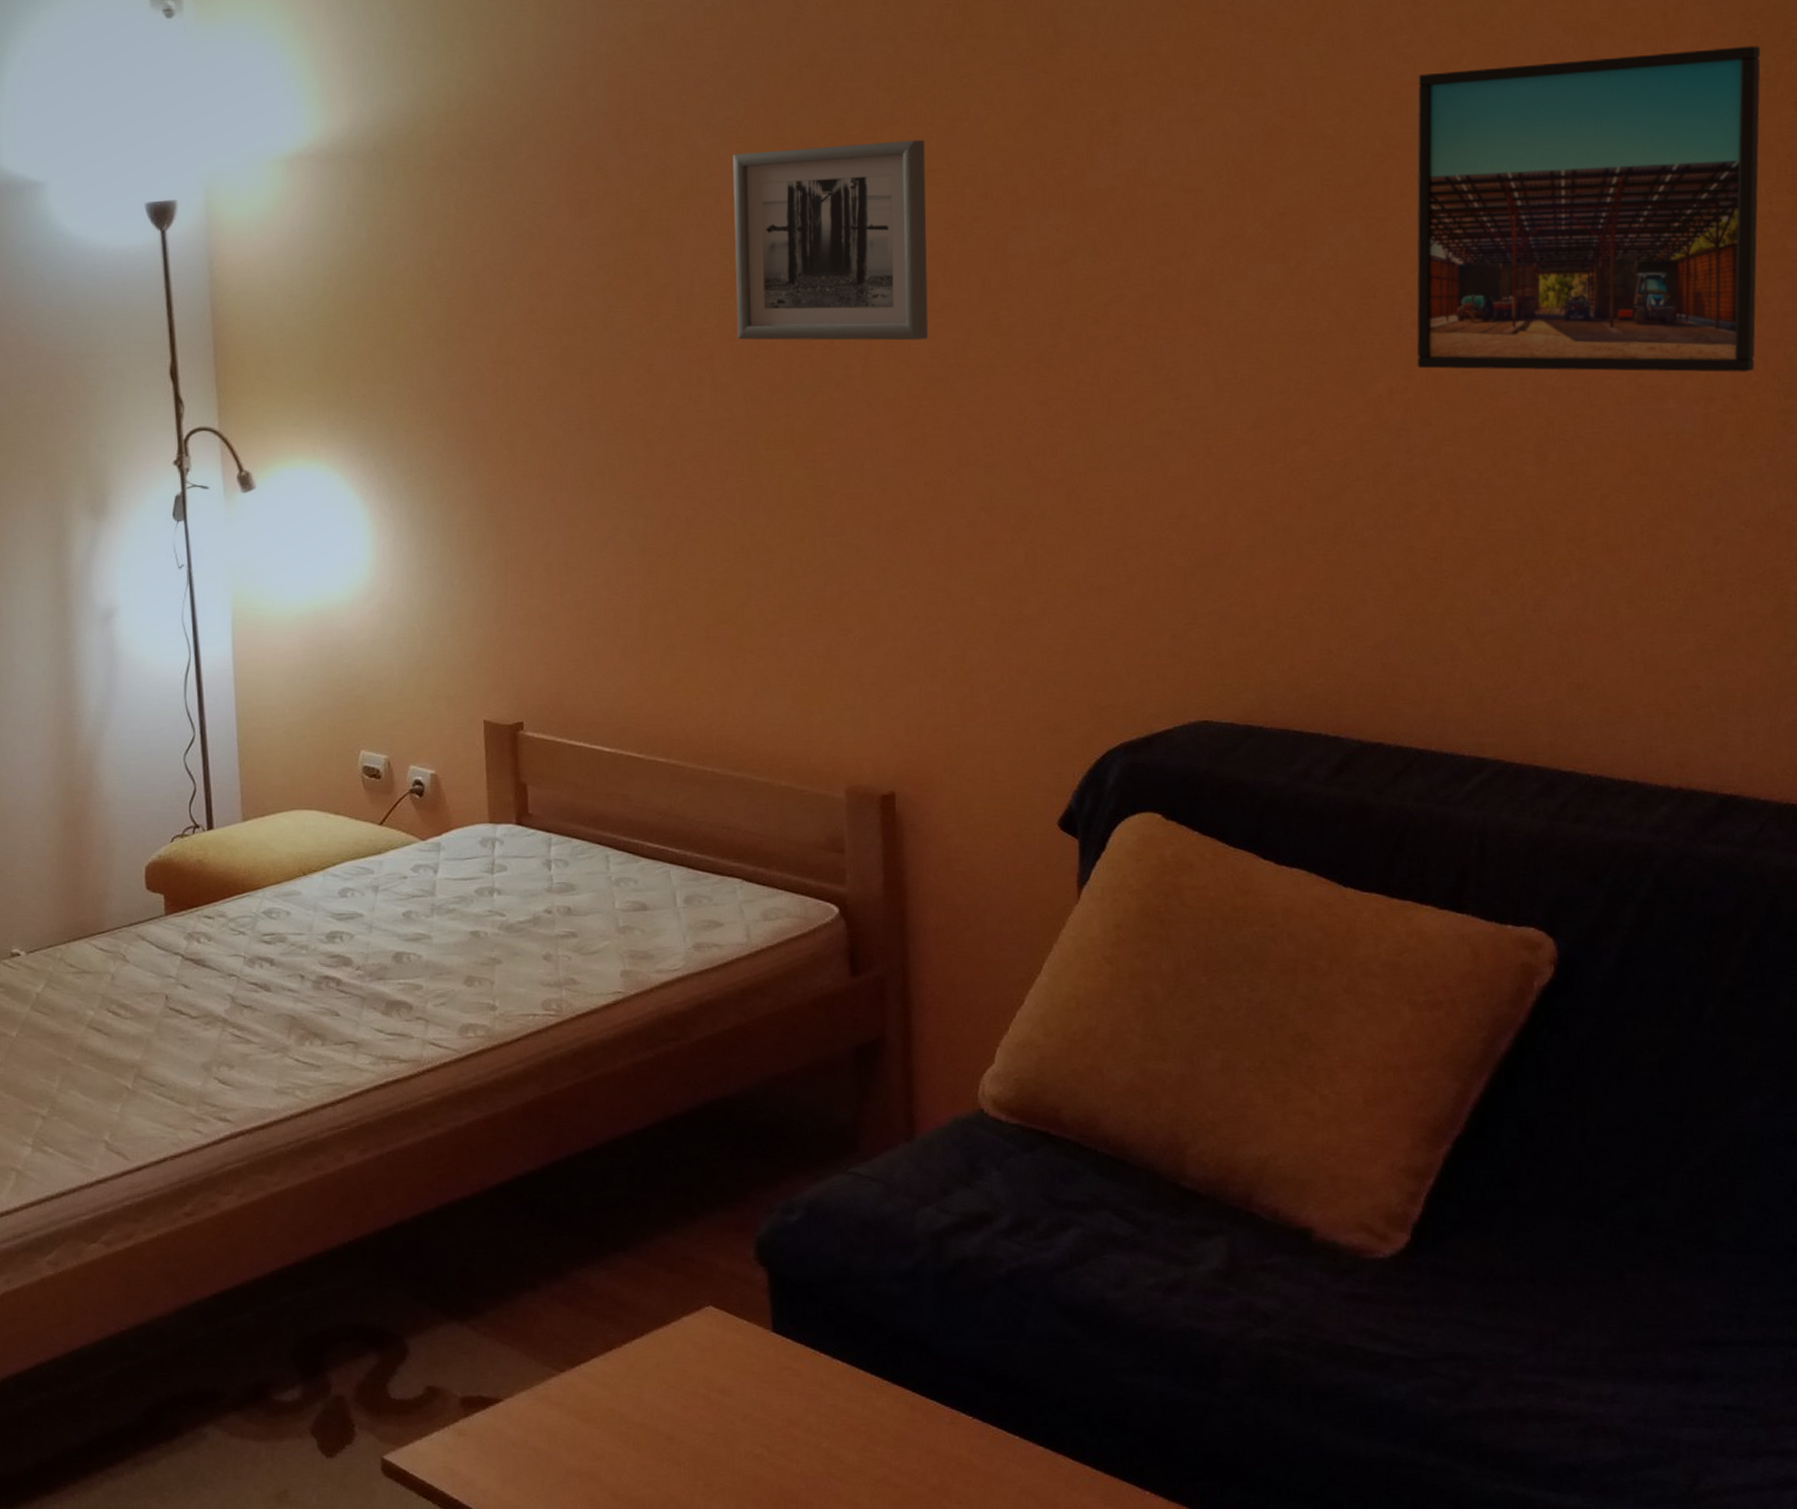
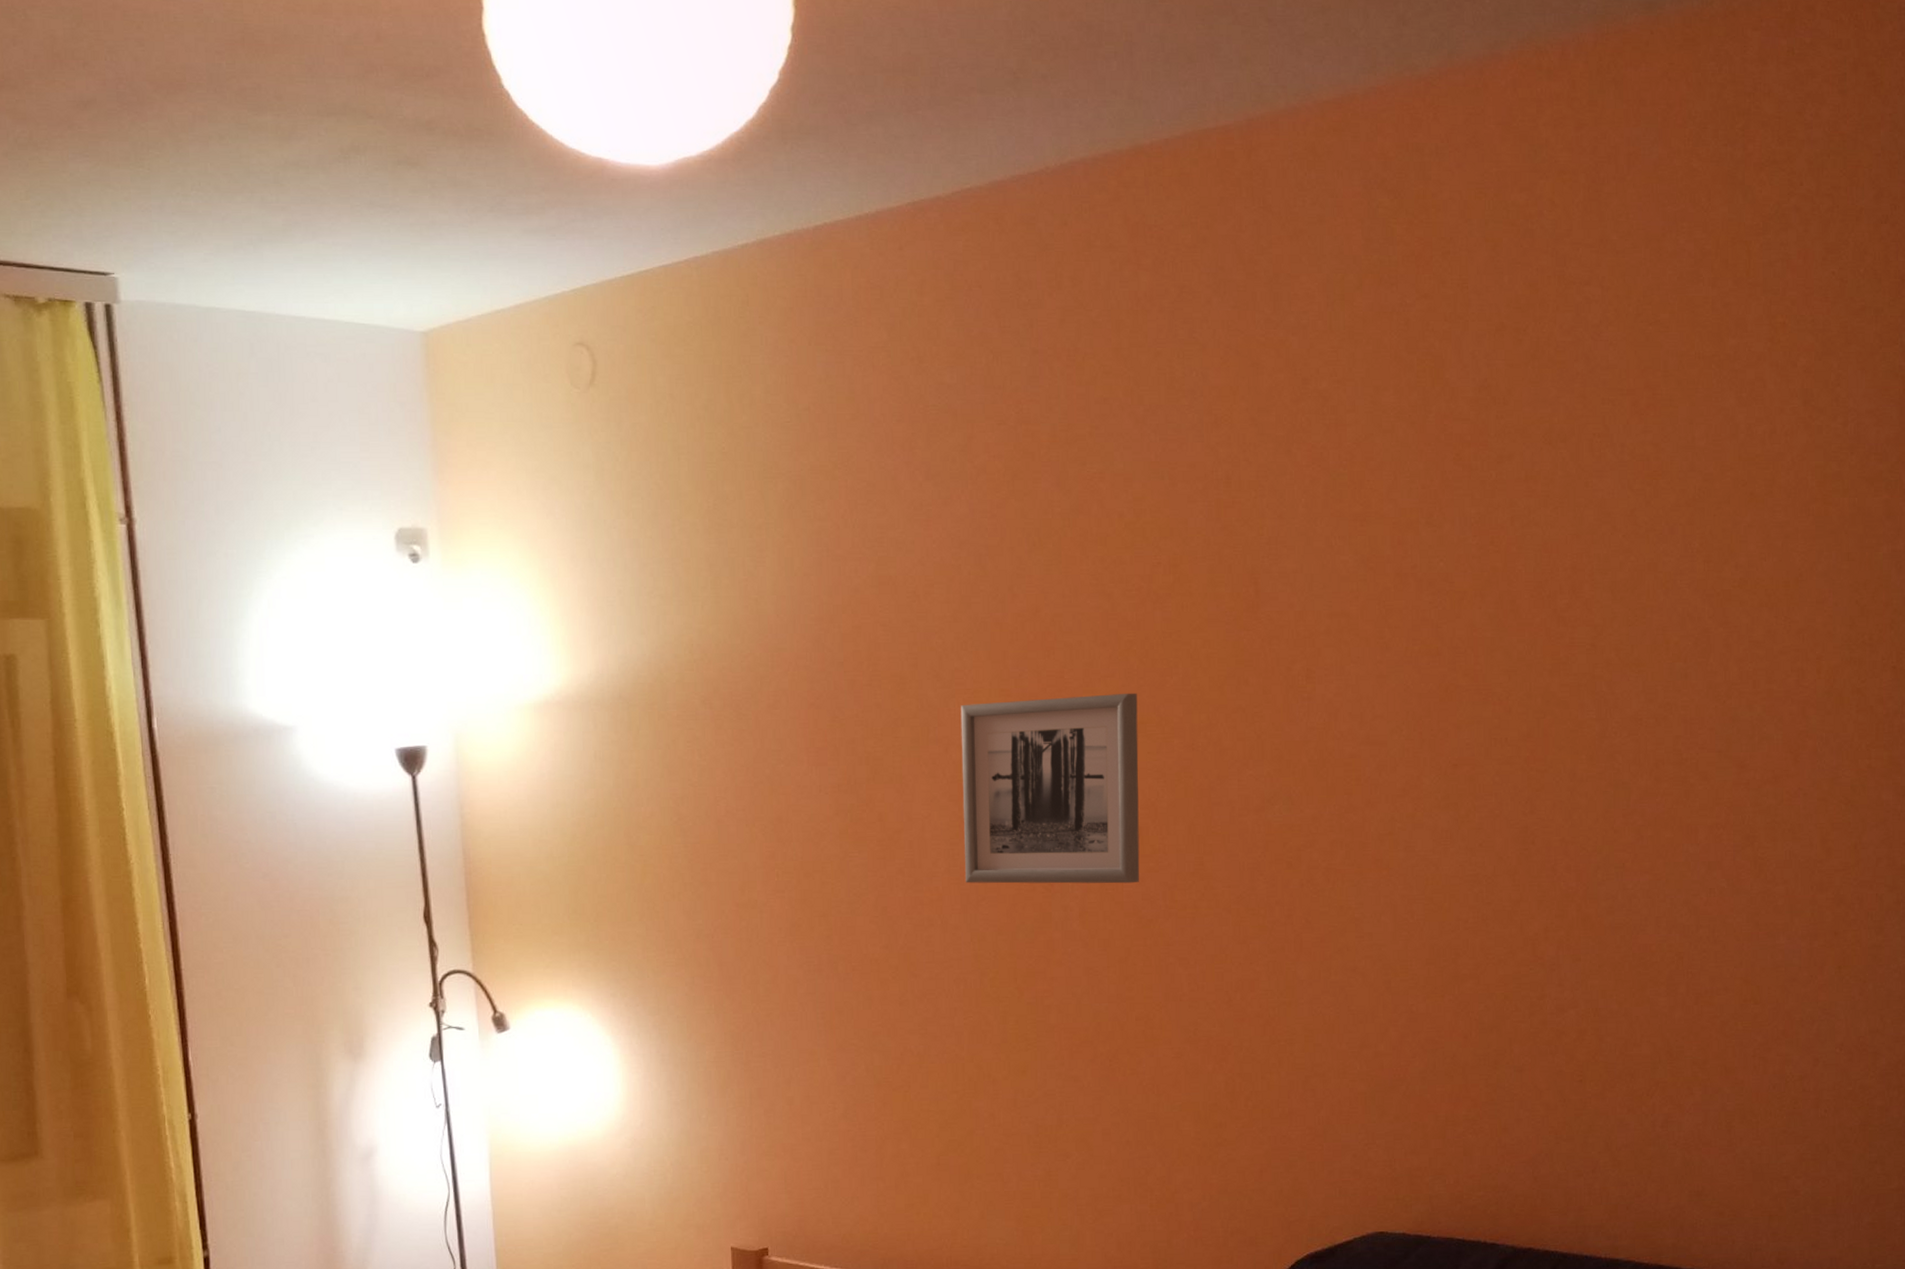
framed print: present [1416,45,1761,372] -> none [1568,614,1865,911]

